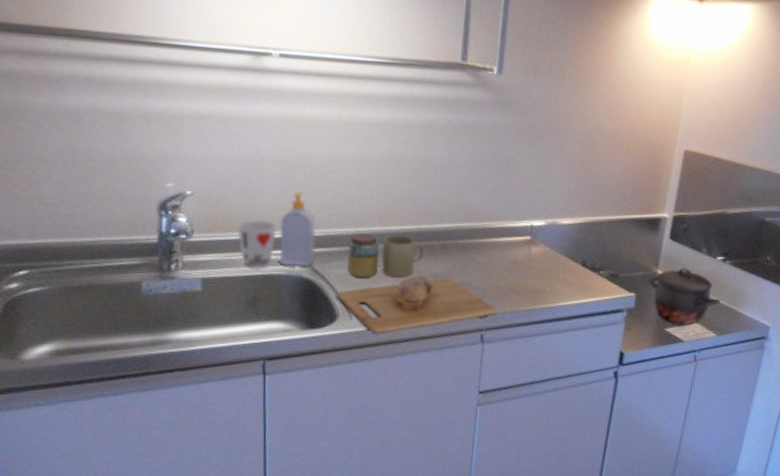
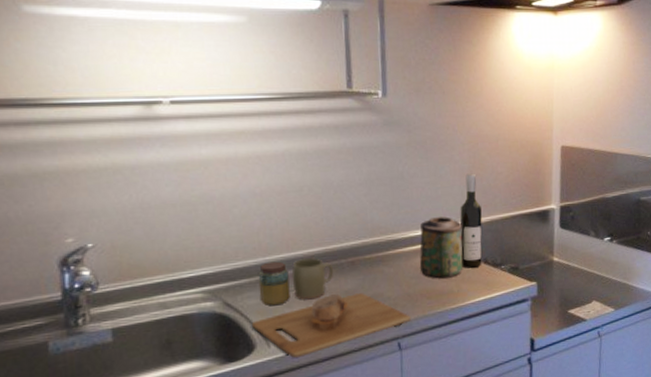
cup: present [237,220,277,271] -> none [143,262,184,314]
soap bottle: present [279,190,316,267] -> none [187,229,226,305]
canister: none [513,210,564,276] -> present [419,216,463,279]
bottle: none [557,167,589,269] -> present [460,173,483,268]
cooking pot: present [648,267,721,326] -> none [546,252,614,305]

